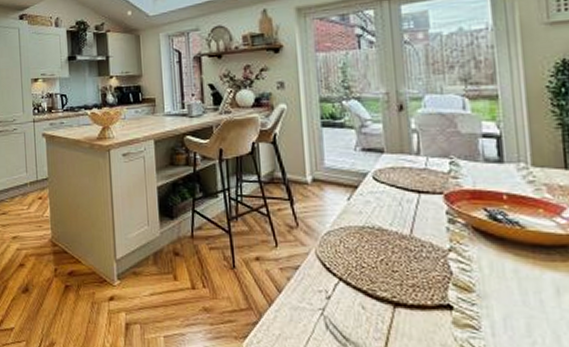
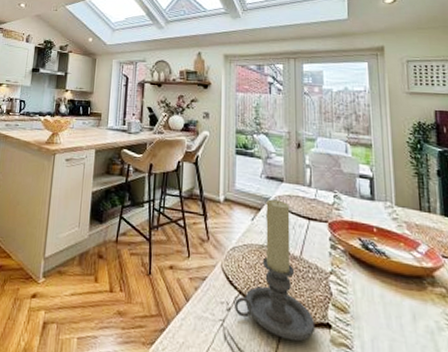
candle holder: none [335,174,434,326] -> present [235,199,316,341]

